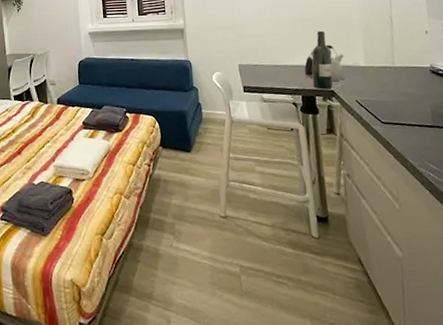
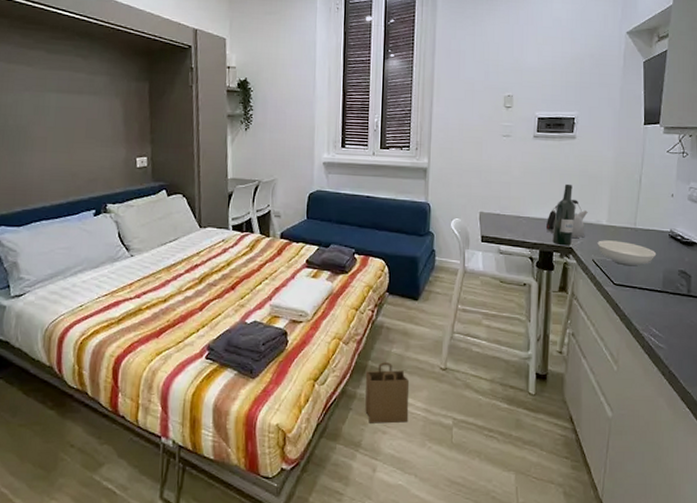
shopping bag: none [149,213,196,274] -> present [365,362,410,424]
bowl: none [358,80,421,104] -> present [597,240,657,266]

